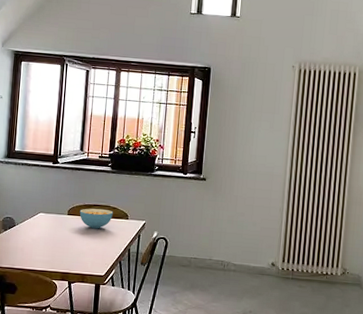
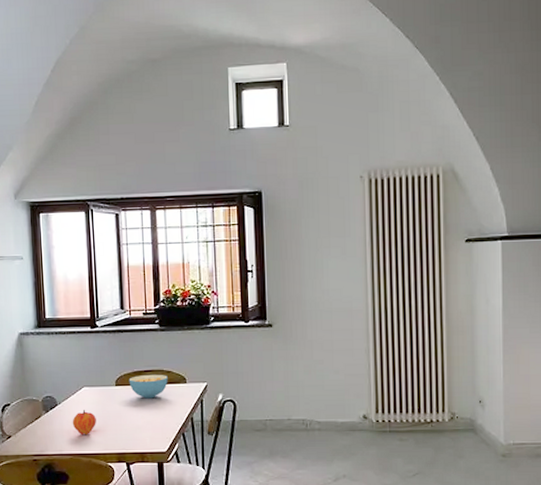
fruit: none [26,232,47,254] -> present [72,410,96,436]

